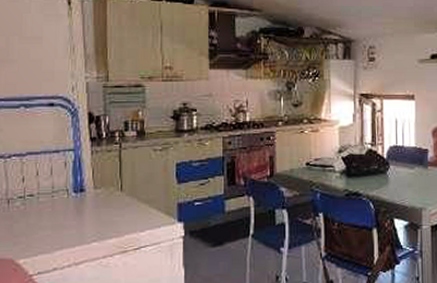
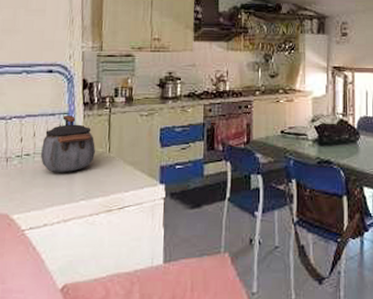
kettle: none [45,151,107,213] -> present [40,114,96,172]

